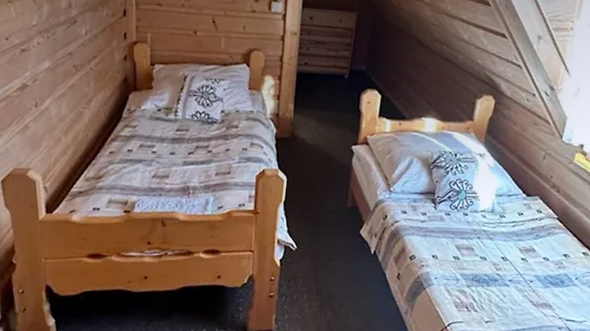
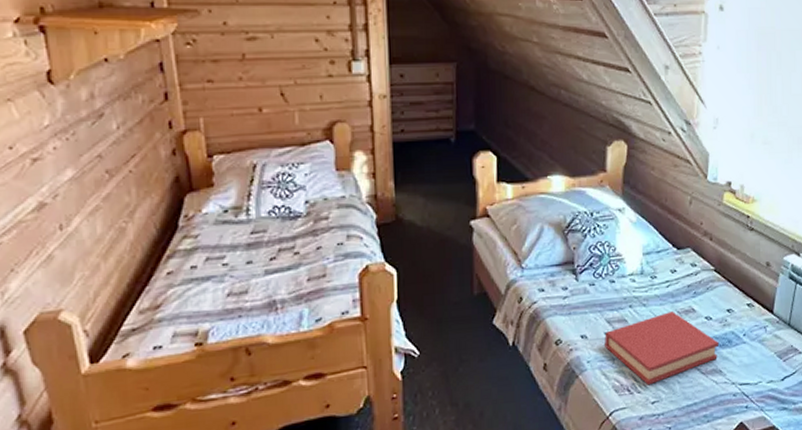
hardback book: none [452,247,552,307] -> present [605,310,719,386]

